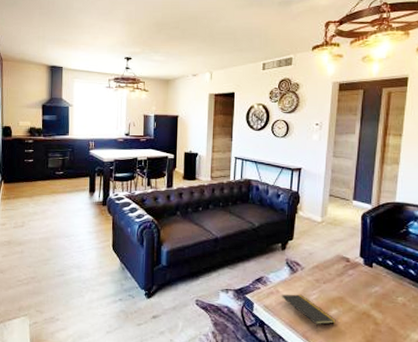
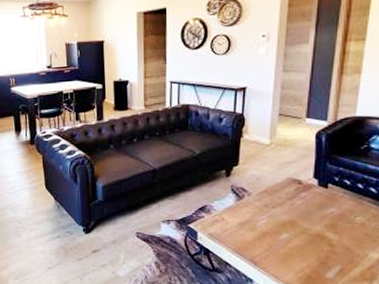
notepad: present [282,294,336,331] -> none [228,221,287,256]

